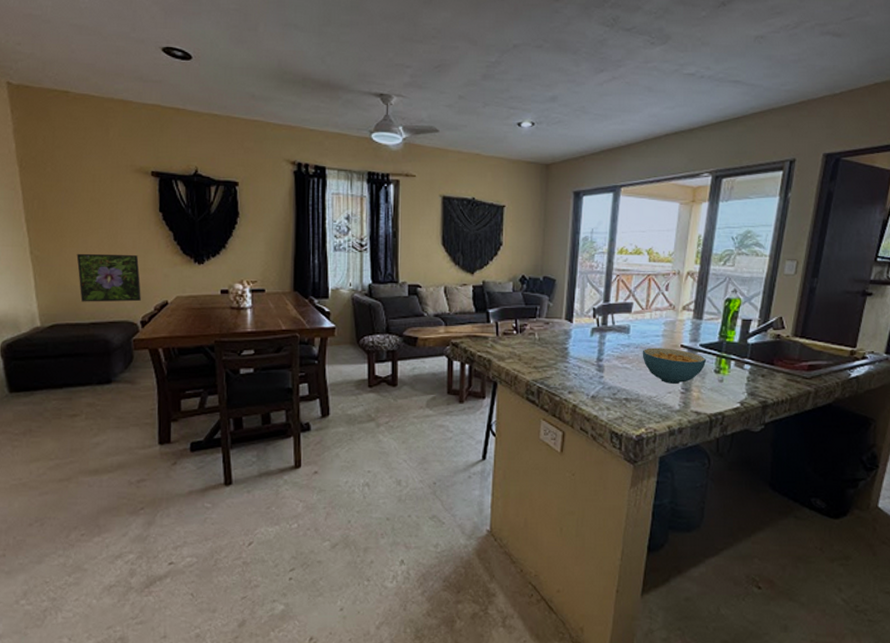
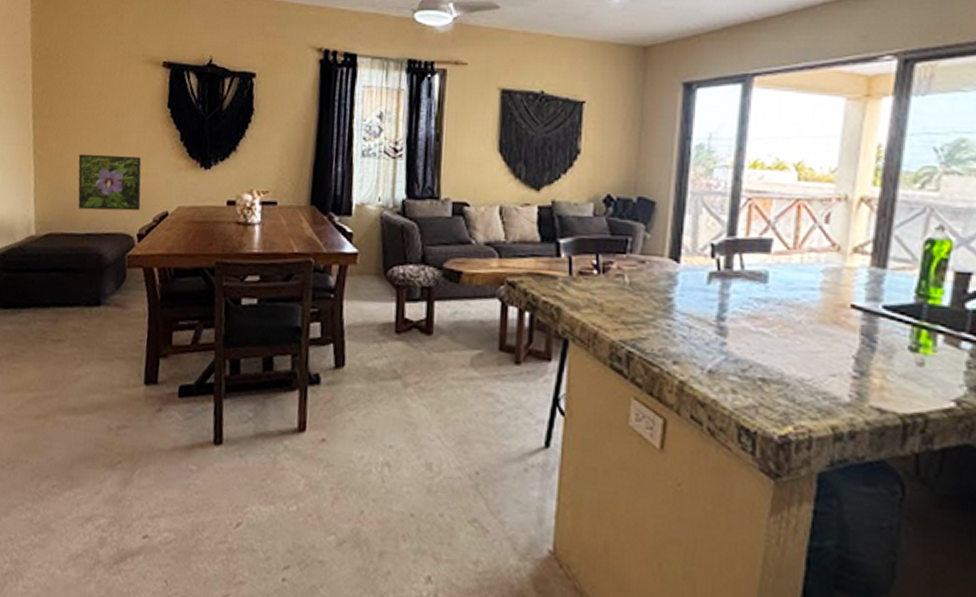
cereal bowl: present [643,348,707,384] -> none [789,305,895,363]

